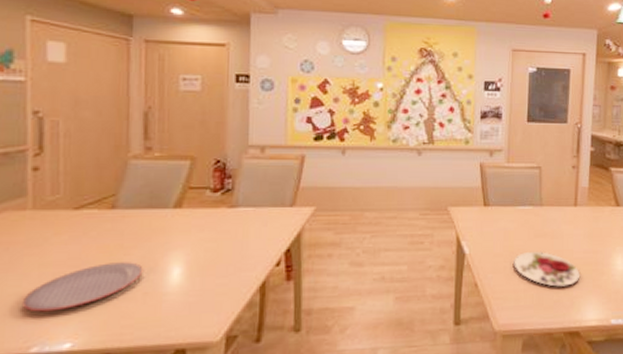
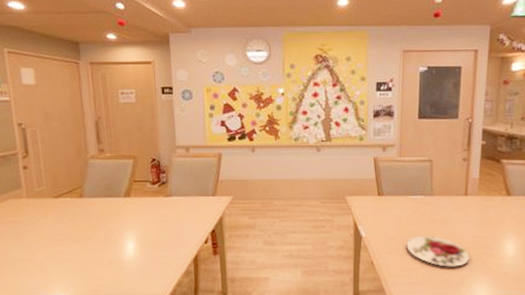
plate: present [21,262,143,312] -> none [28,238,107,272]

